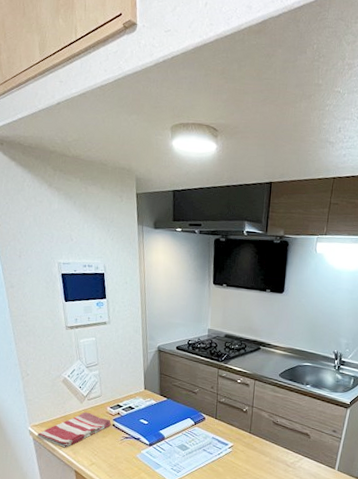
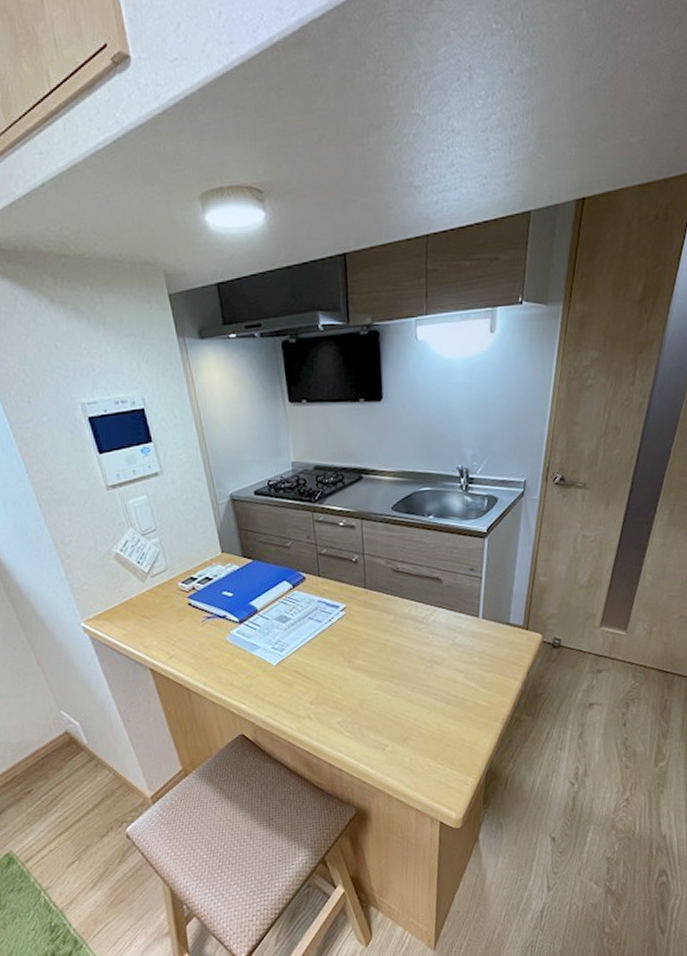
dish towel: present [37,412,111,448] -> none [94,592,186,643]

